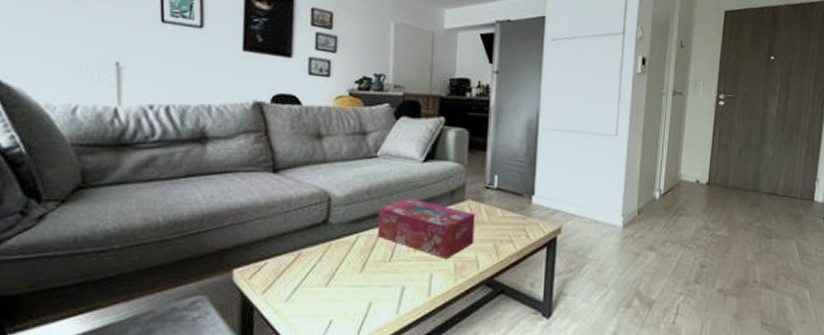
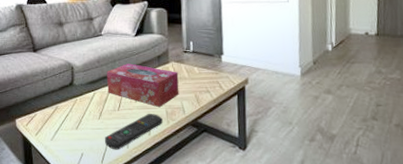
remote control: none [366,268,449,316] -> present [105,114,163,150]

